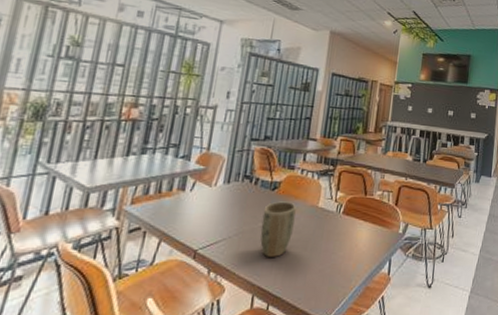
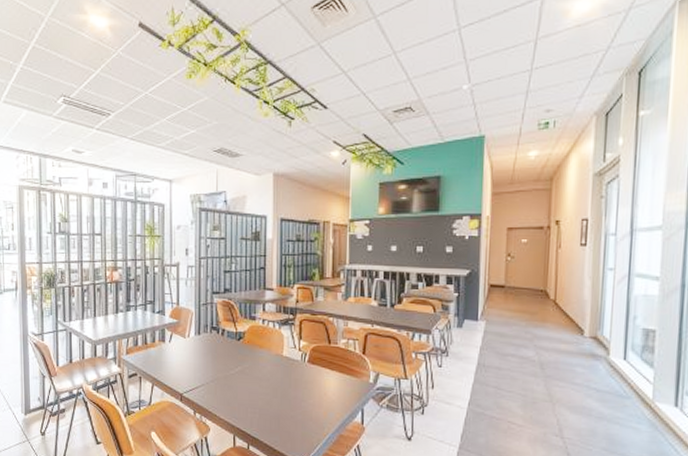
plant pot: present [260,201,296,257] -> none [233,350,262,402]

